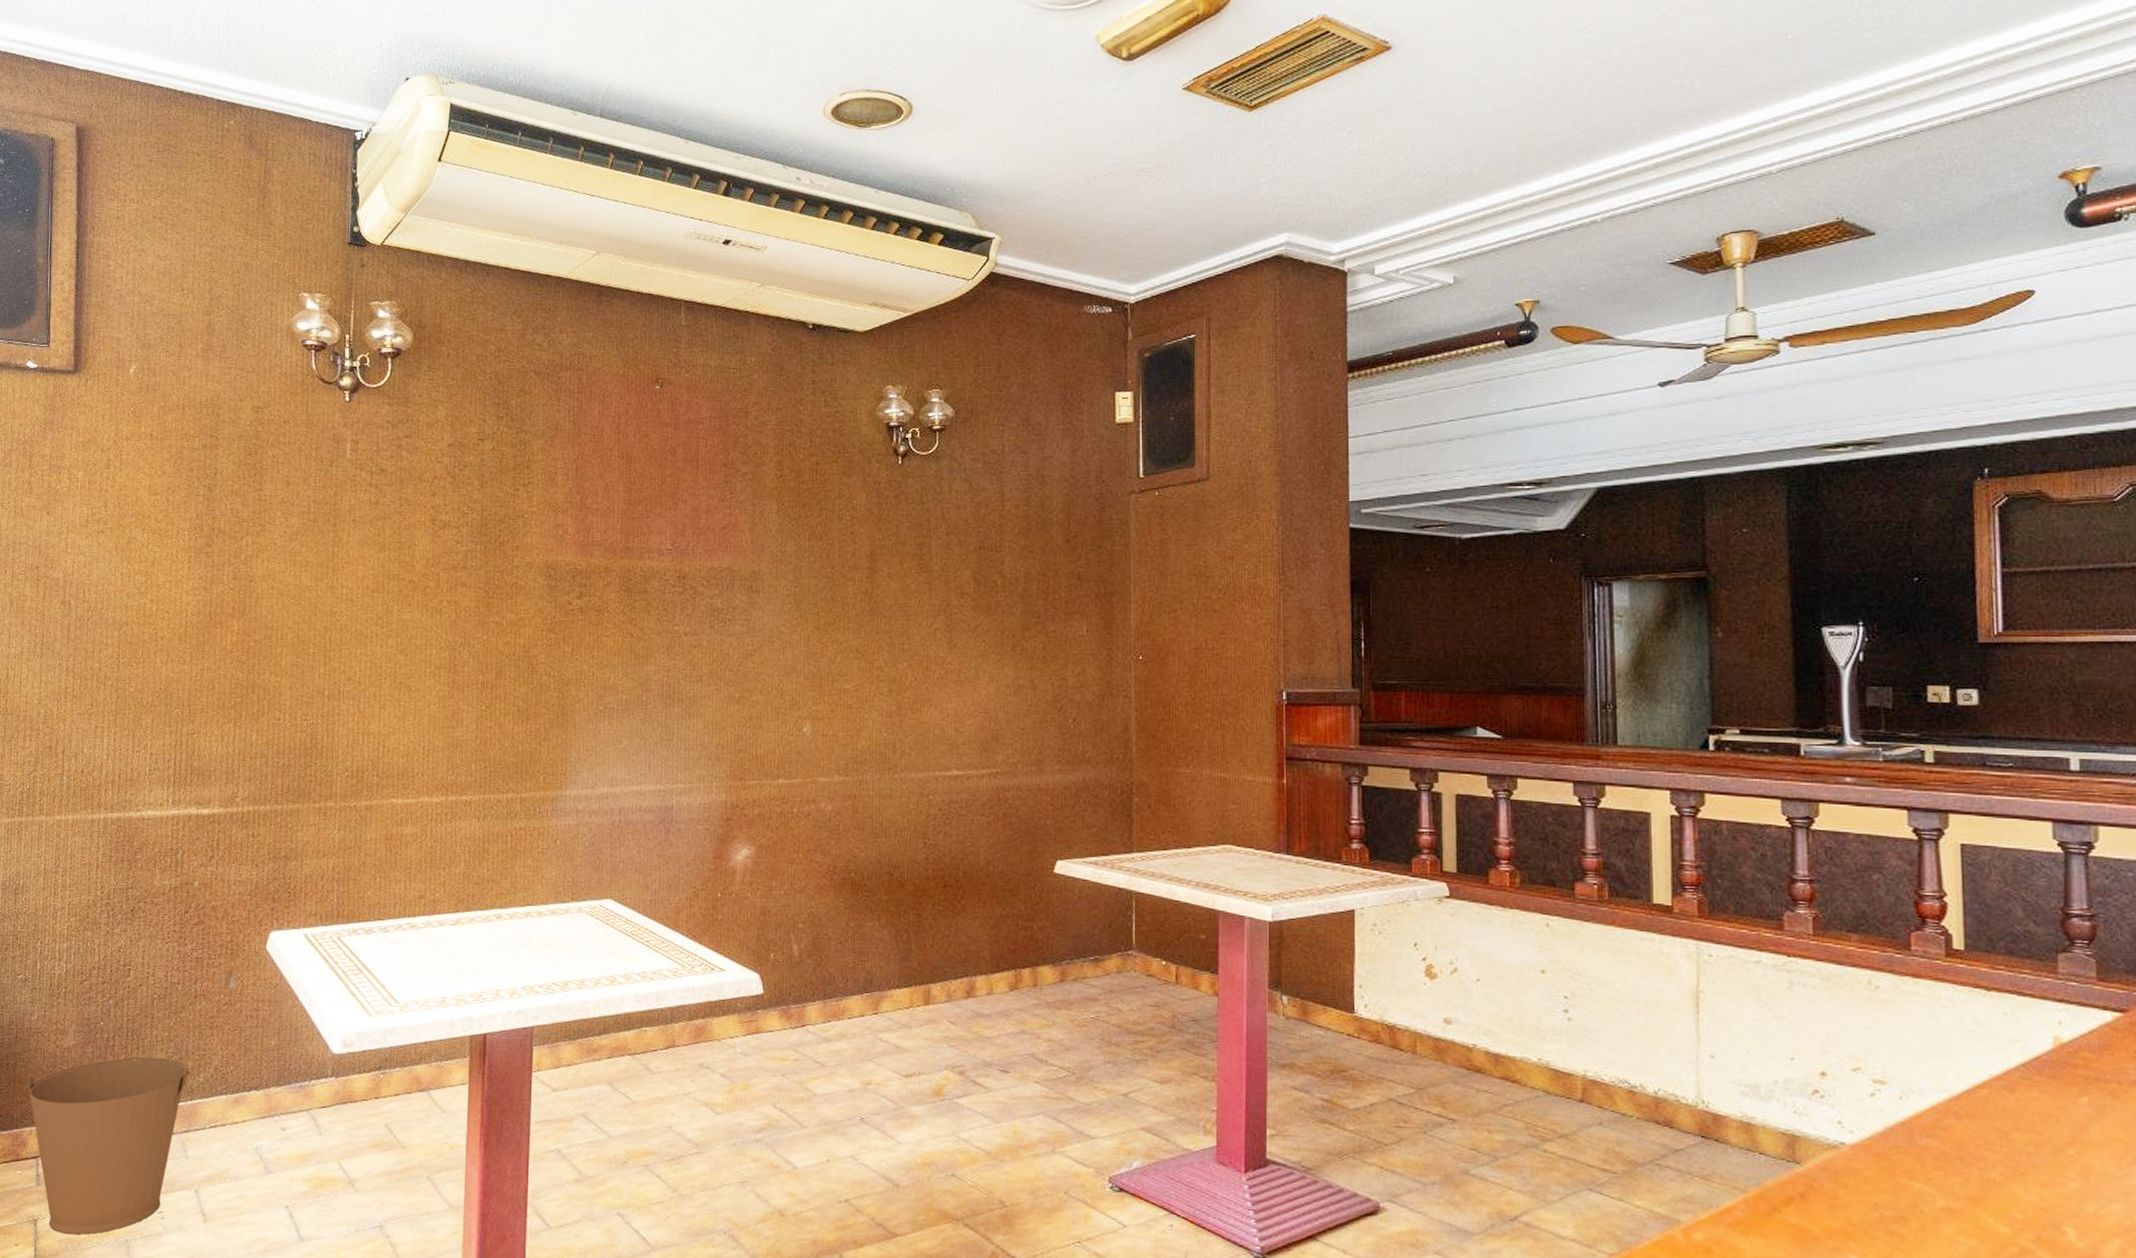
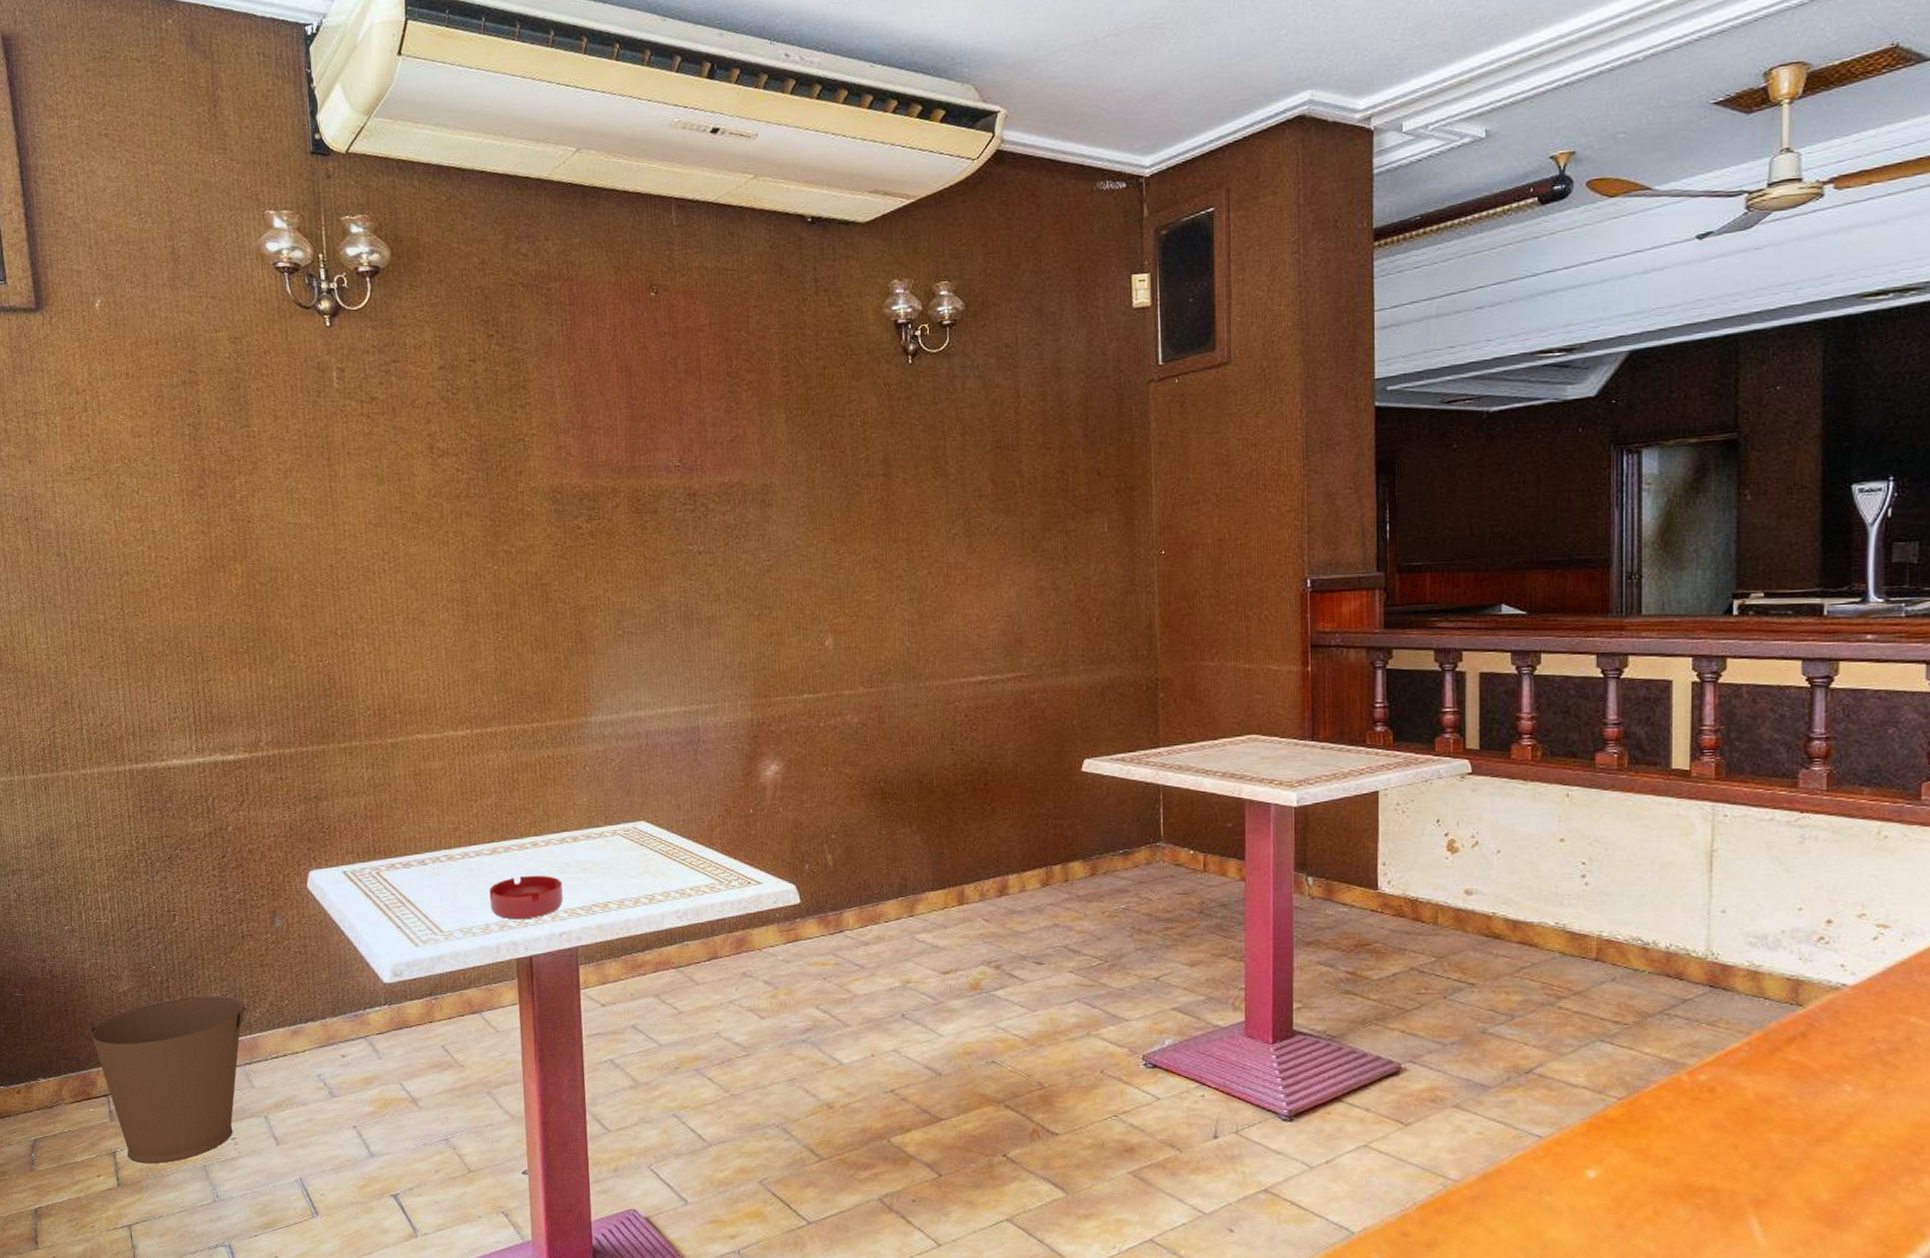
ashtray: none [448,949,523,995] -> present [489,875,563,920]

